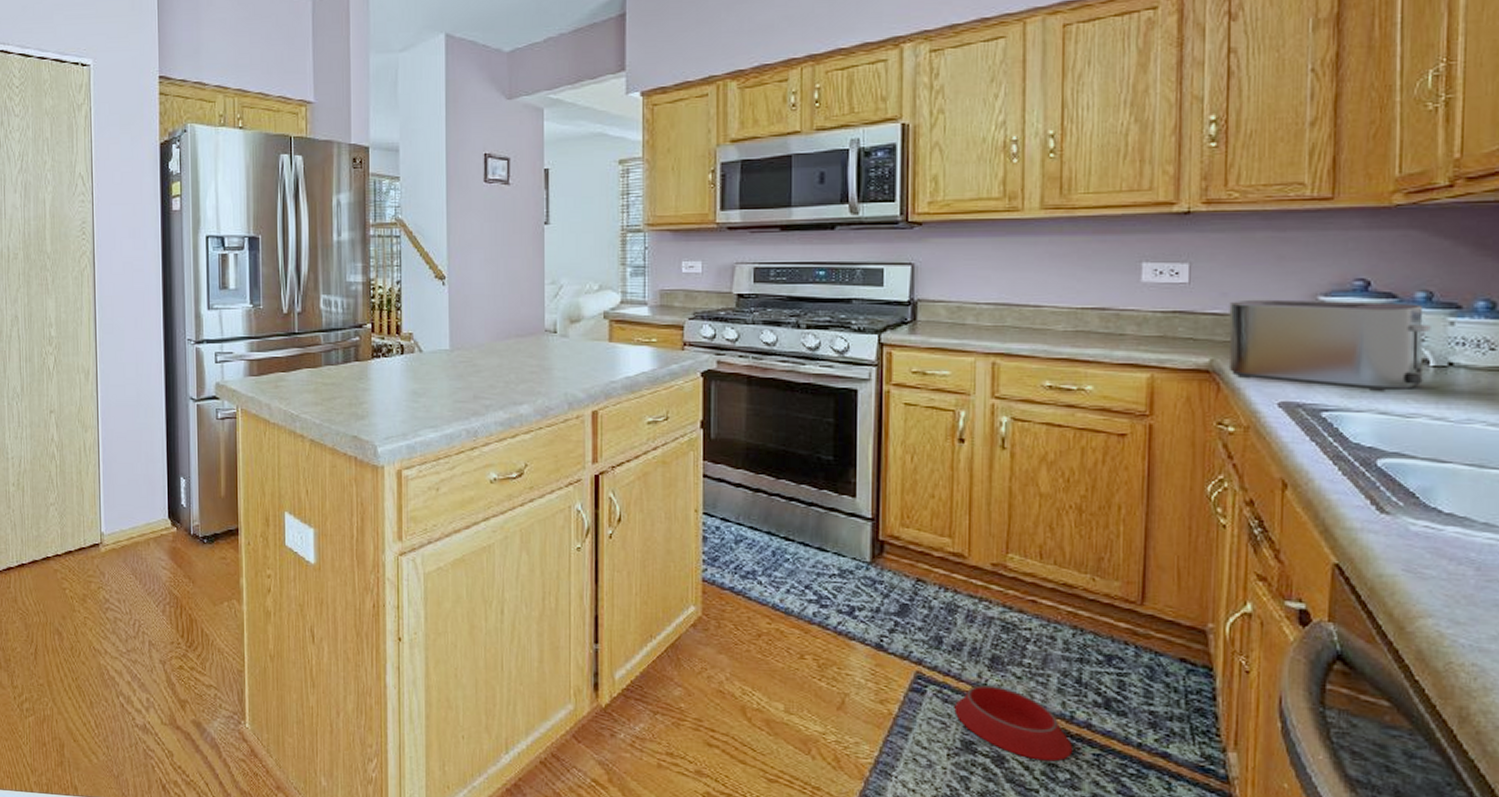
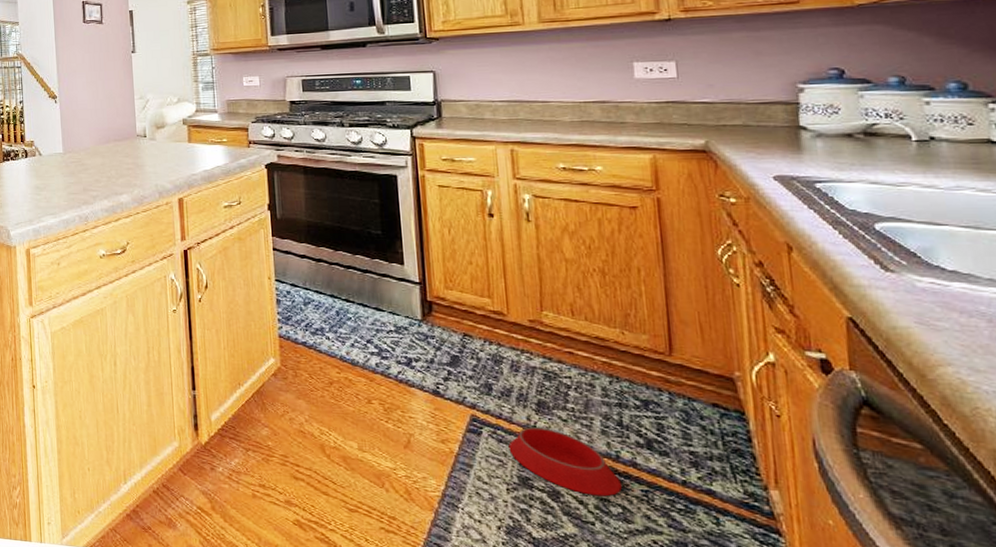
toaster: present [1228,299,1431,393] -> none [716,87,908,165]

